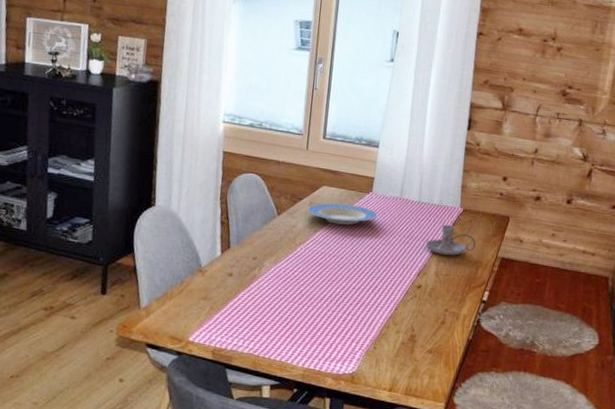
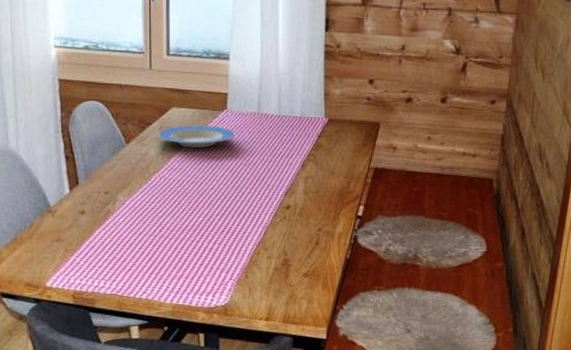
candle holder: present [426,224,477,255] -> none [291,137,346,170]

